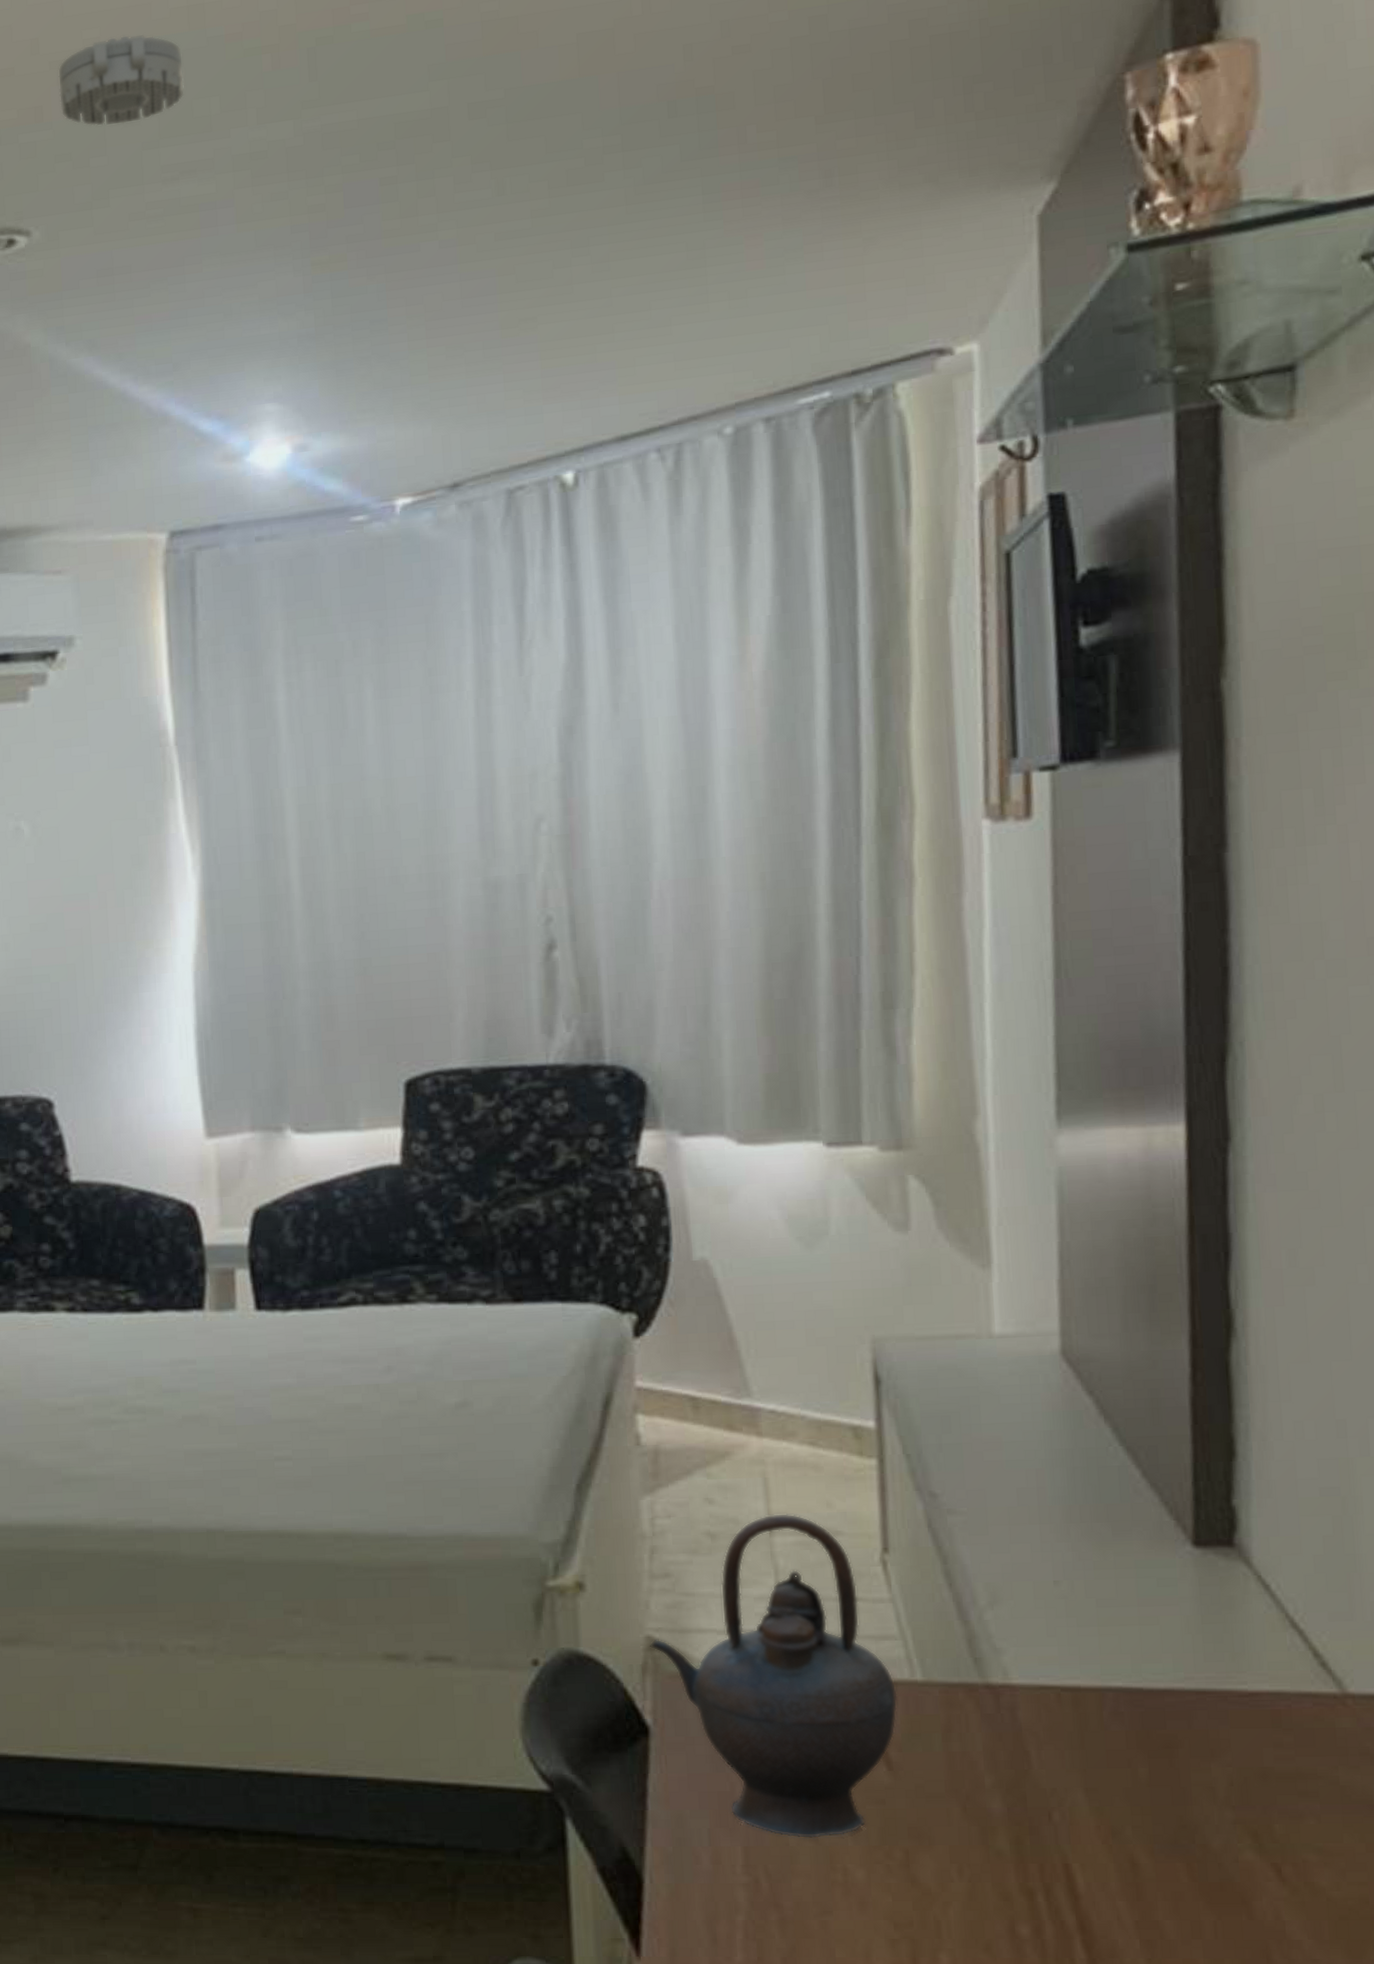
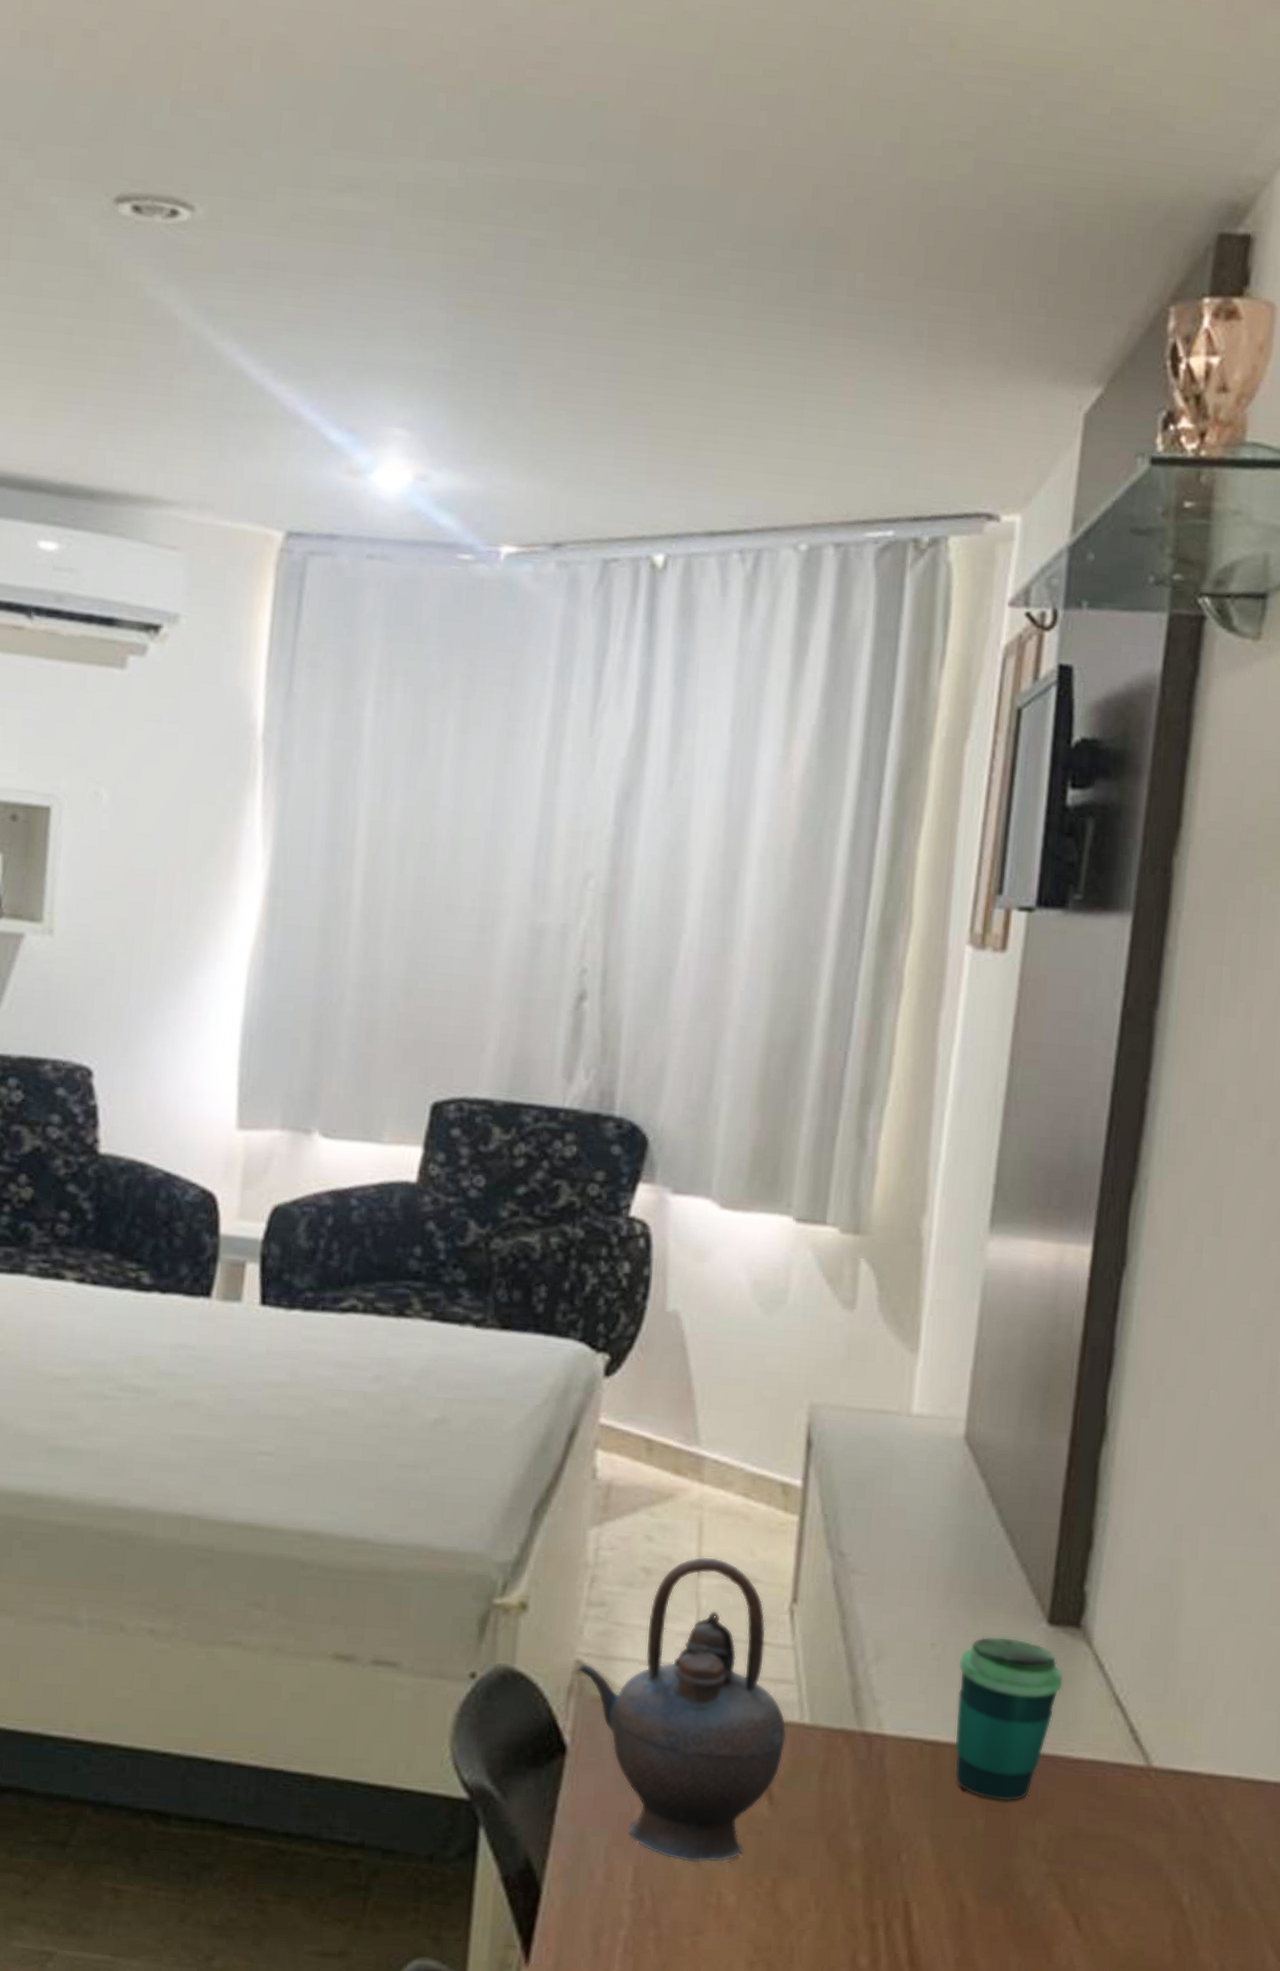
smoke detector: present [58,35,184,126] -> none [241,38,364,125]
cup: none [1089,1565,1223,1746] -> present [954,1636,1064,1802]

